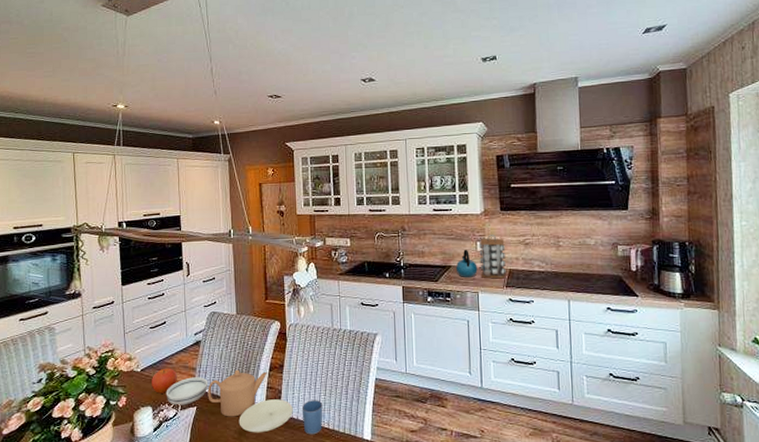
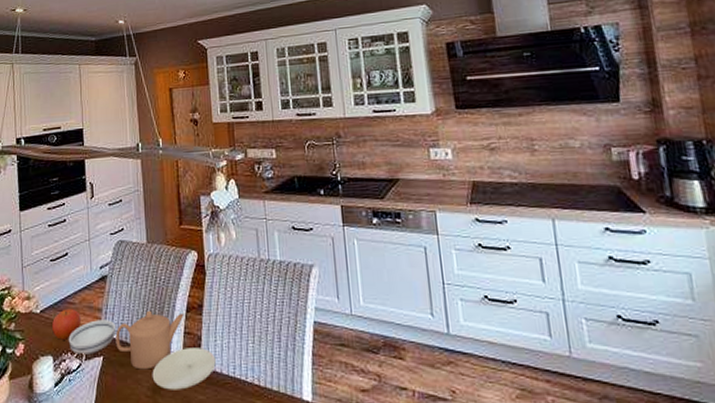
mug: present [302,400,323,435] -> none [227,349,252,394]
kettle: present [456,249,478,277] -> none [406,158,433,193]
spice rack: present [479,235,506,279] -> none [432,139,469,194]

